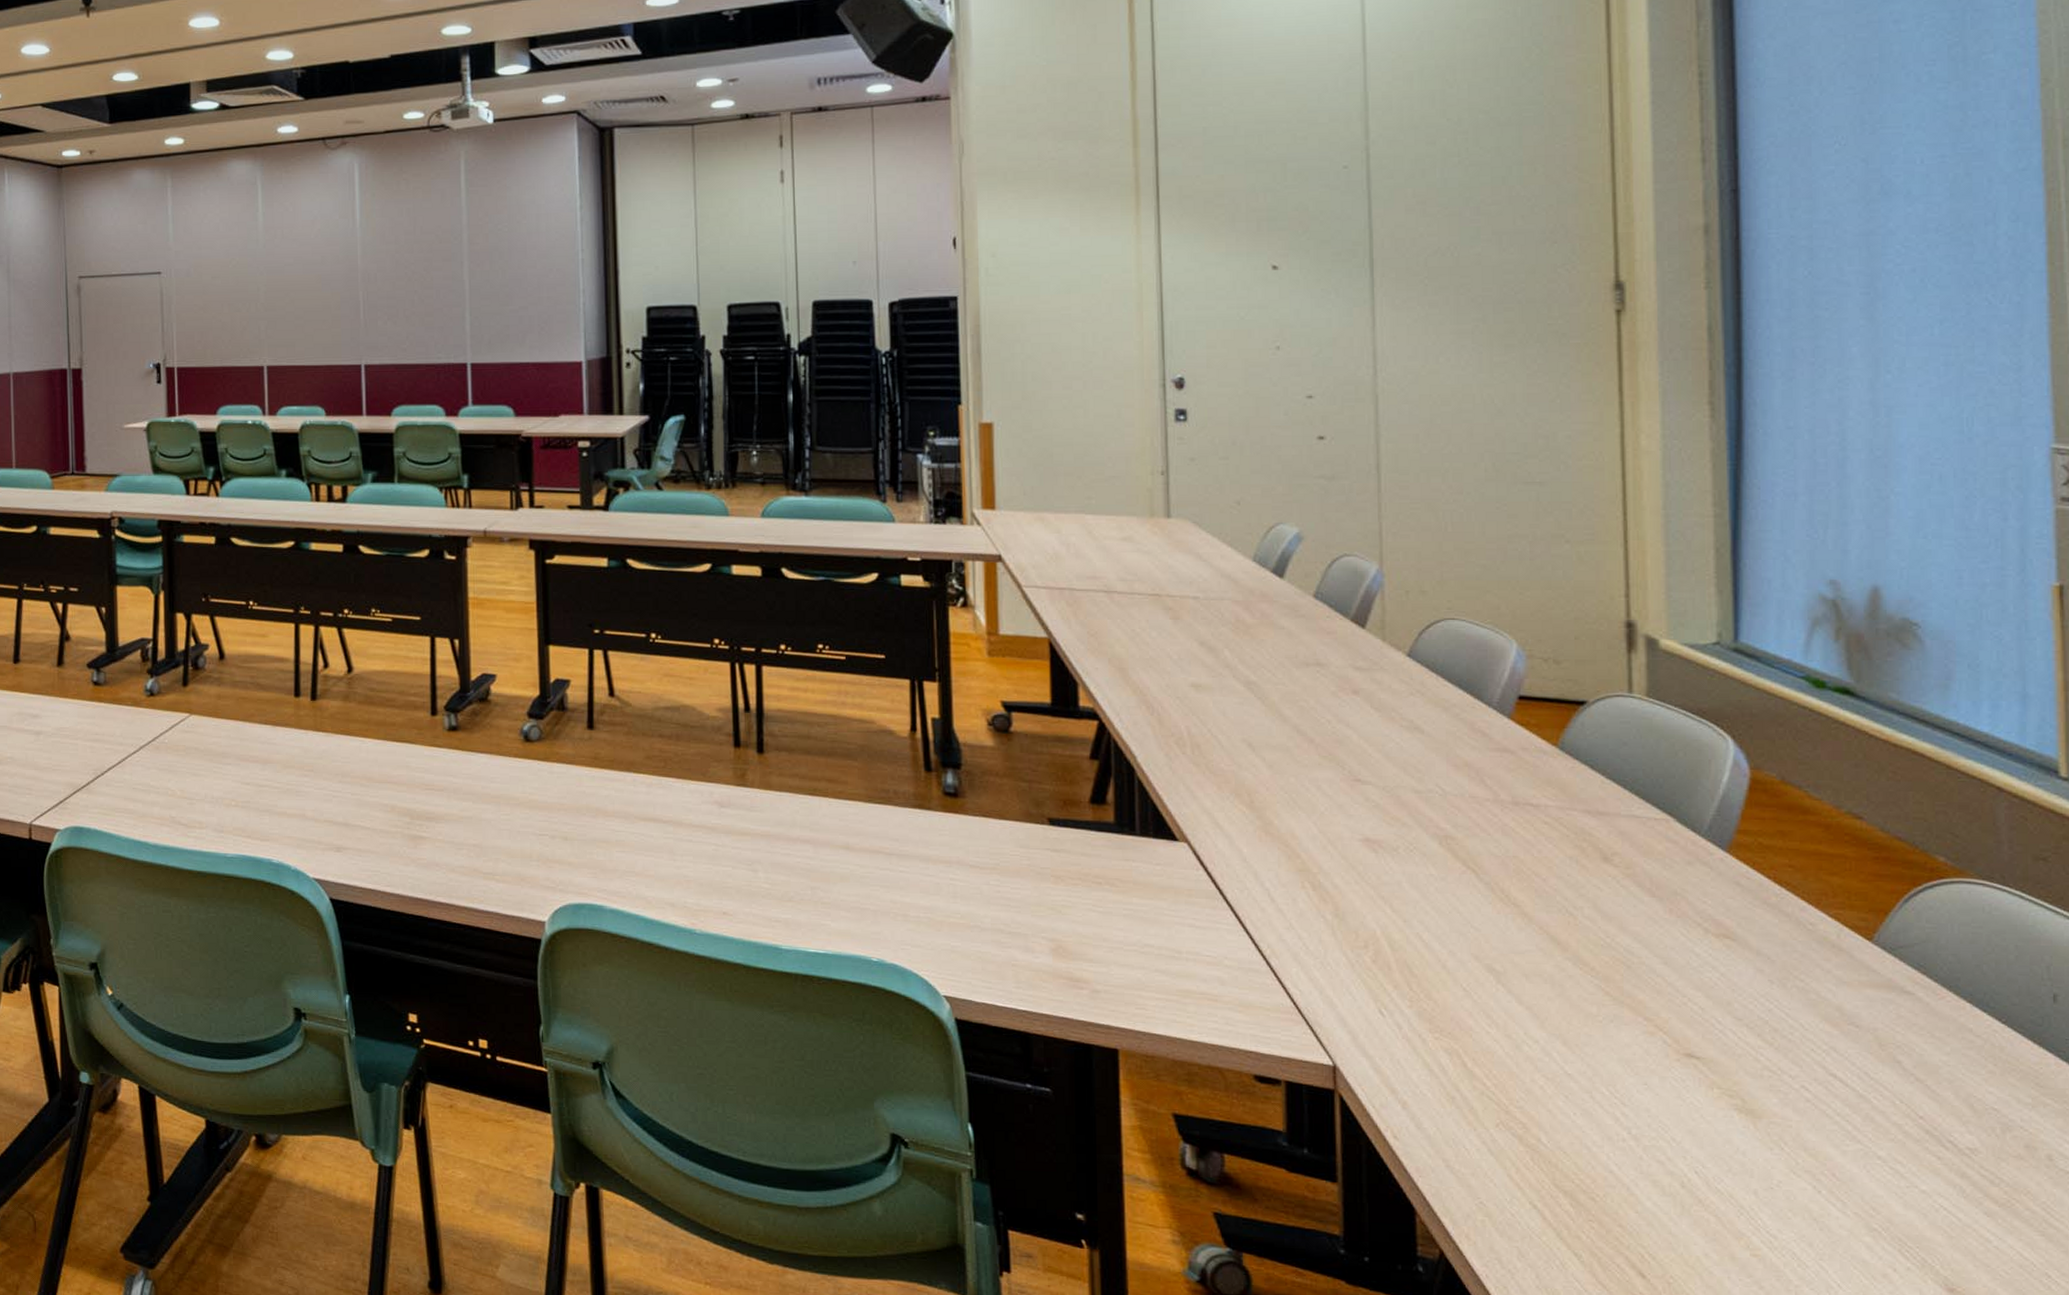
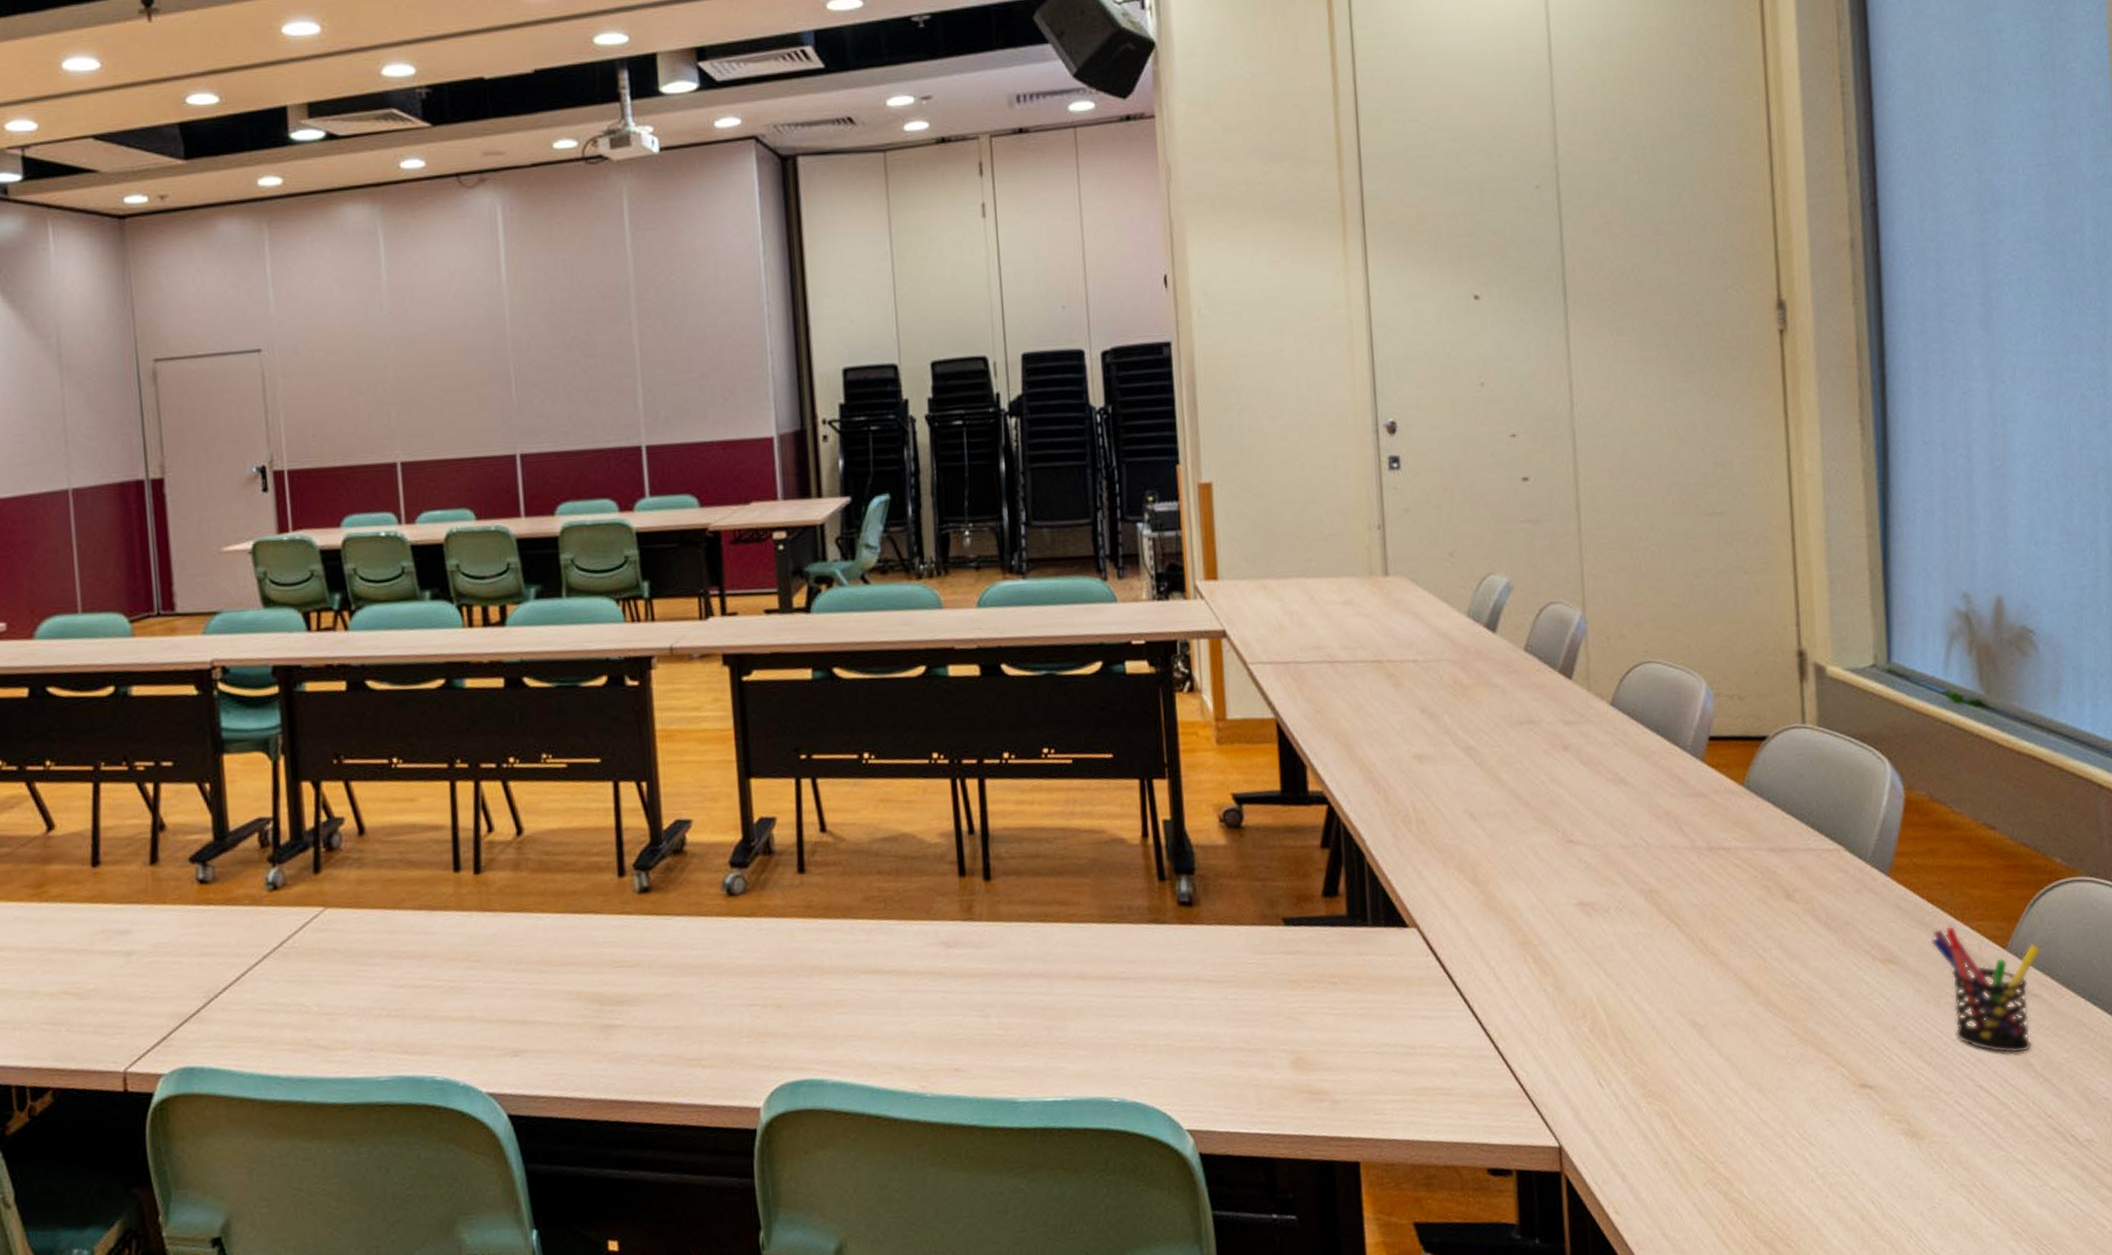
pen holder: none [1777,909,1916,1049] -> present [1930,925,2041,1054]

